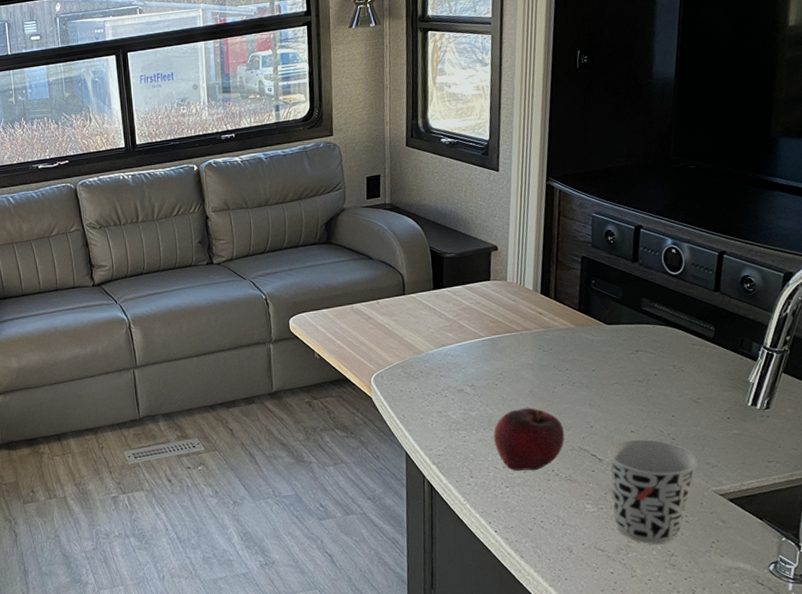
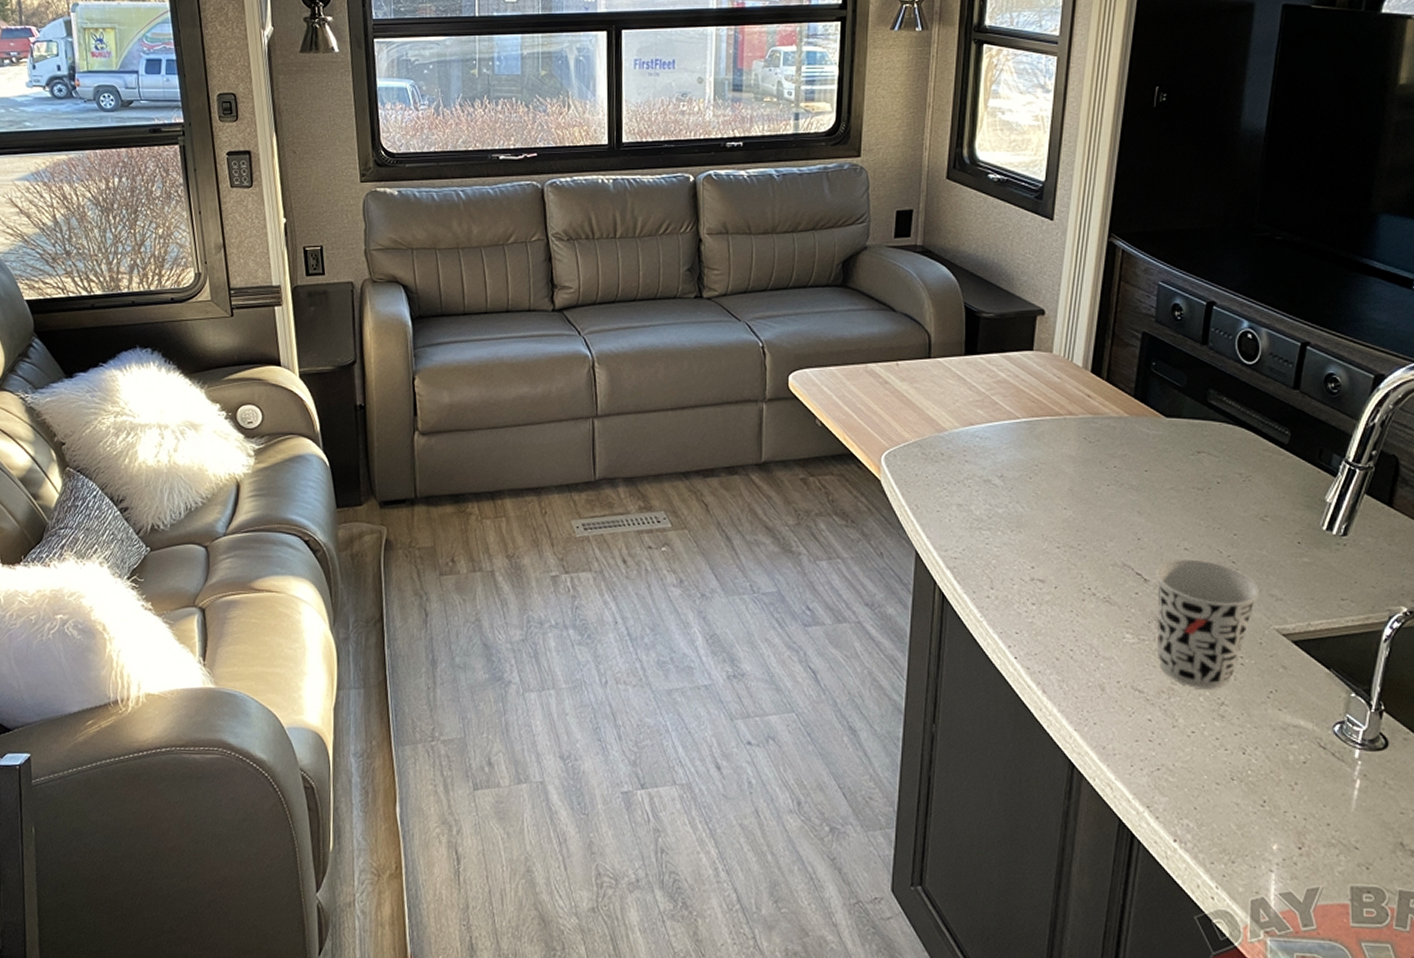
fruit: present [494,407,565,471] -> none [1023,509,1107,587]

